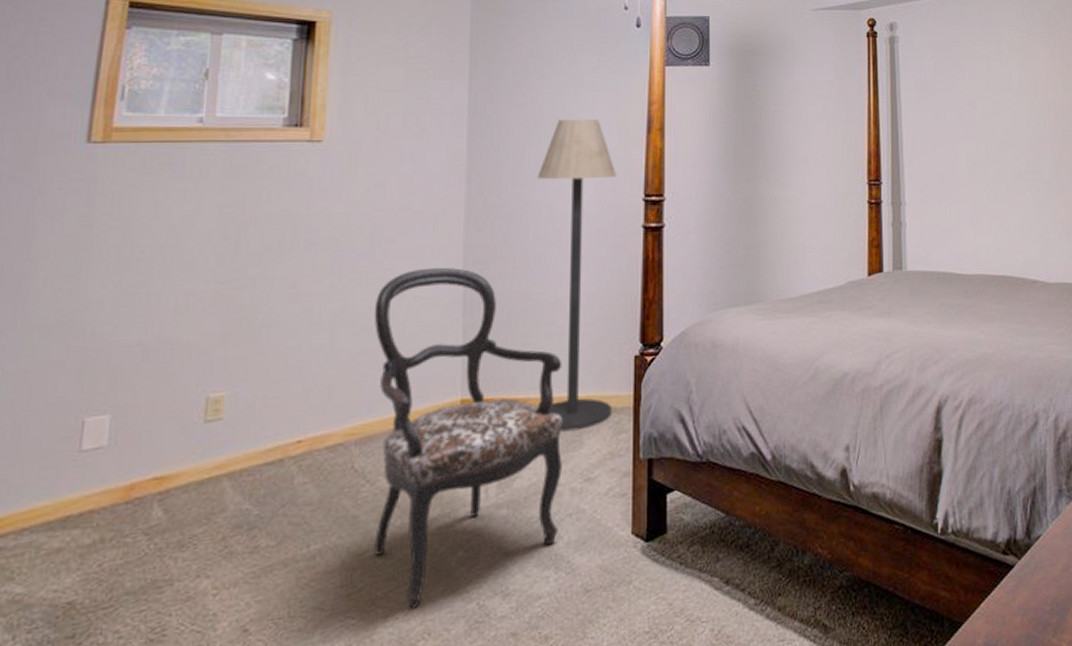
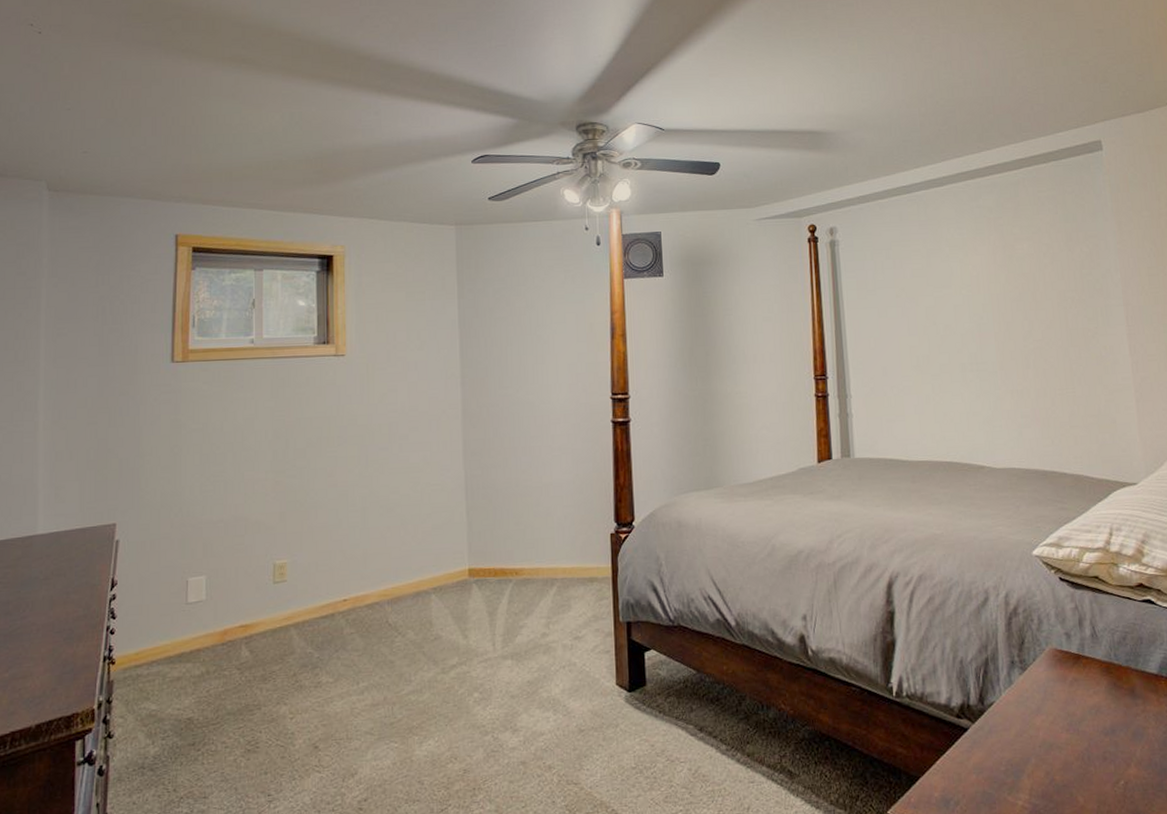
armchair: present [374,267,563,609] -> none [395,458,555,737]
floor lamp: present [538,119,617,432] -> none [520,328,594,597]

